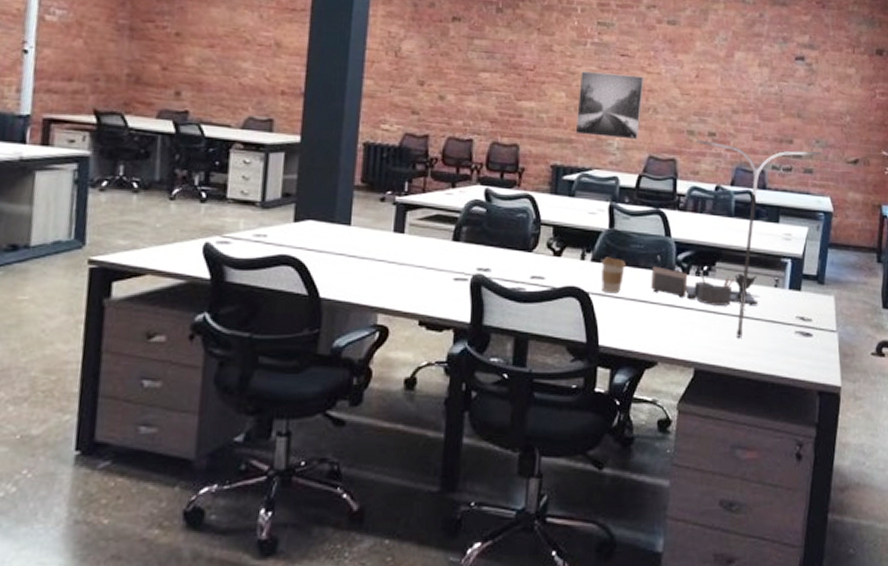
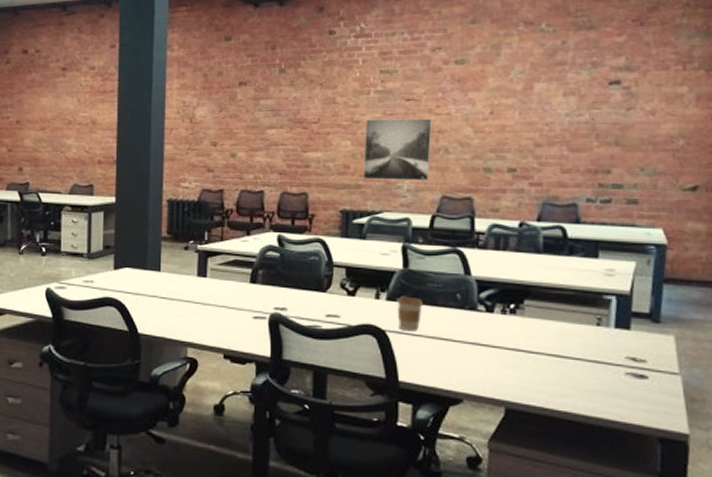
desk organizer: present [651,266,760,307] -> none [451,304,580,346]
desk lamp: present [695,139,822,338] -> none [493,175,650,378]

